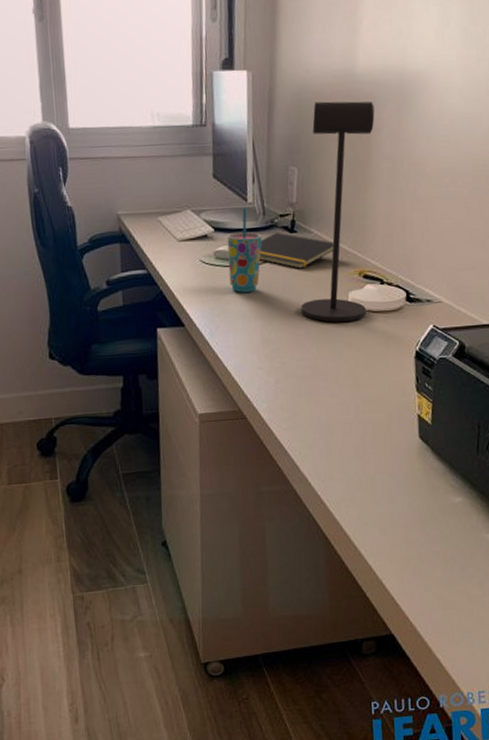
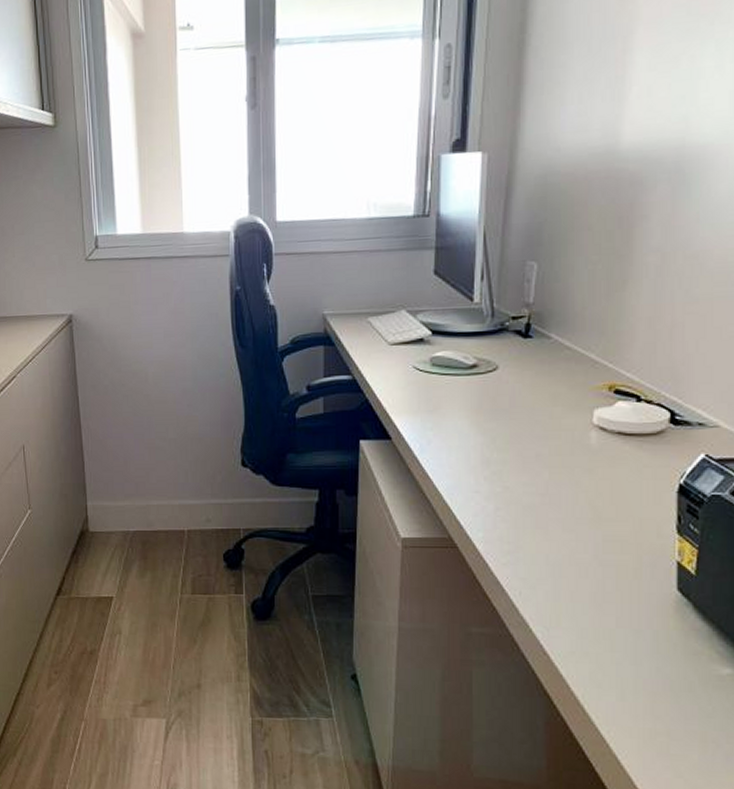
cup: present [226,207,263,293] -> none [446,308,489,405]
notepad: present [259,232,334,269] -> none [484,336,578,380]
desk lamp: present [301,101,375,323] -> none [532,182,641,445]

